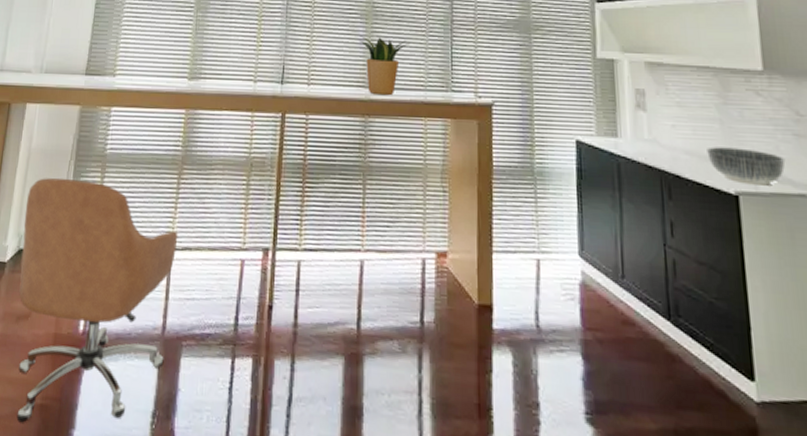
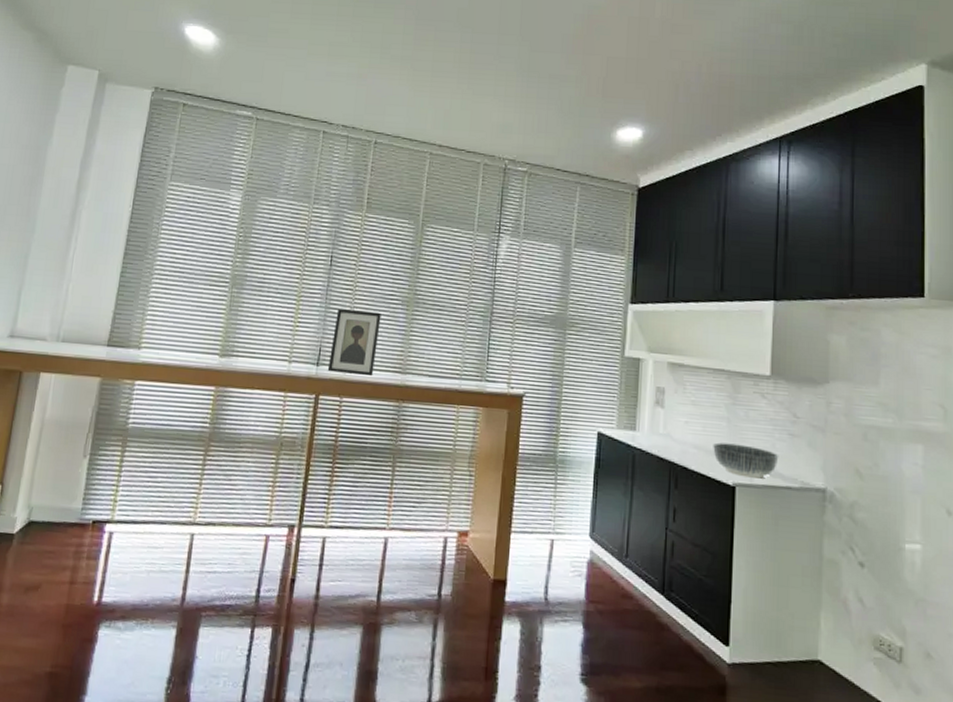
chair: present [16,177,178,423] -> none [23,450,202,690]
picture frame: none [292,26,341,92] -> present [327,309,381,377]
potted plant: present [360,36,410,96] -> none [399,322,449,382]

